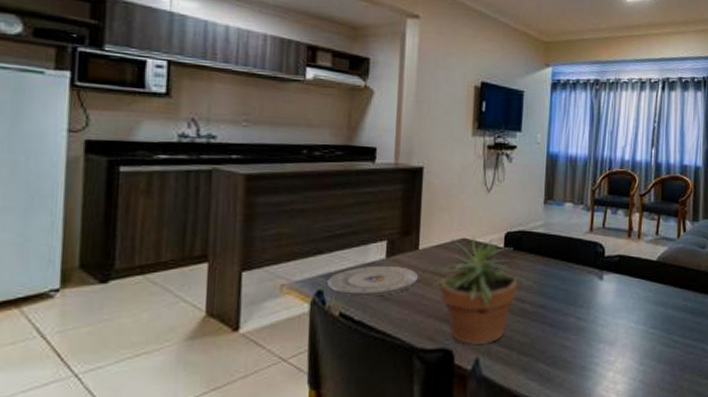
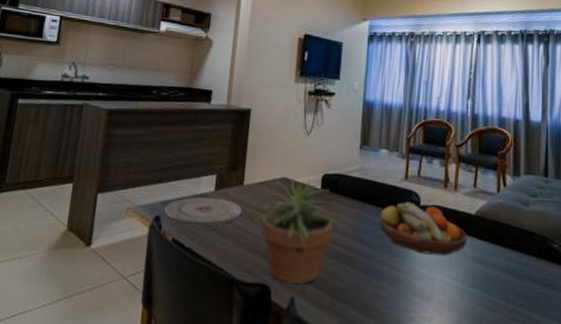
fruit bowl: none [564,254,650,302] -> present [379,202,468,256]

